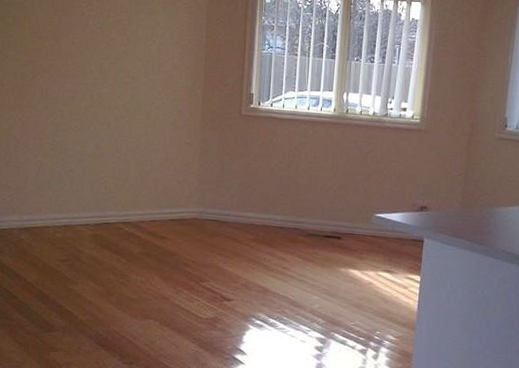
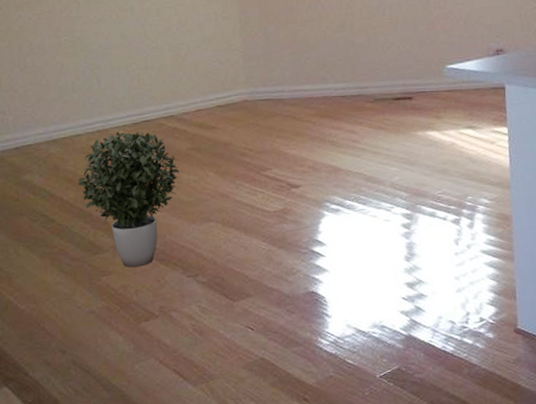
potted plant: none [40,229,129,349] -> present [77,131,179,268]

